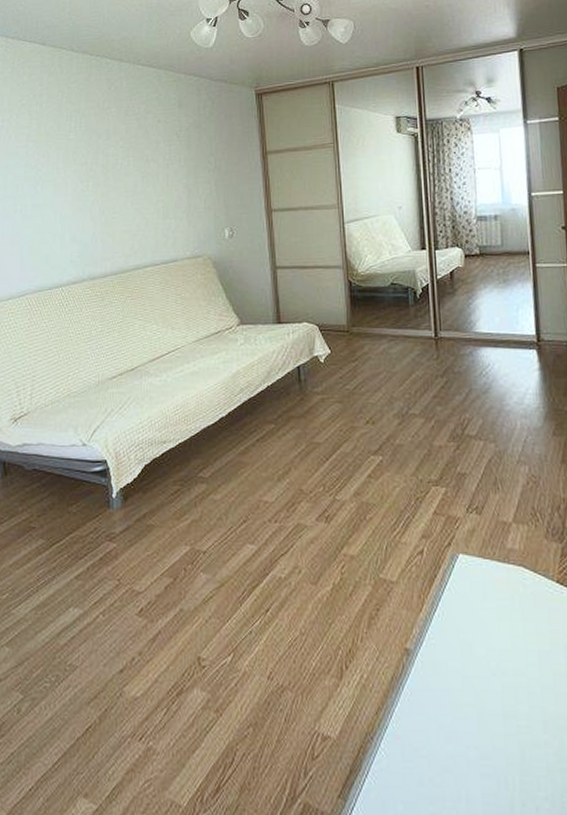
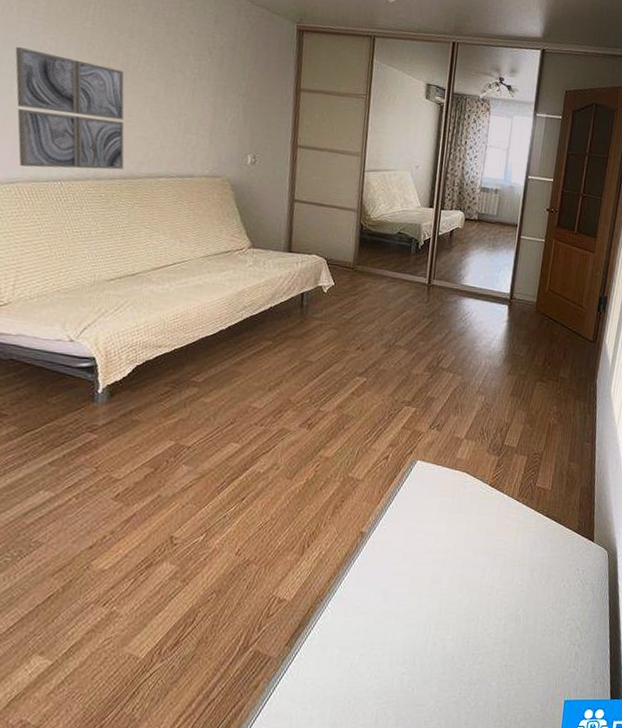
wall art: none [16,169,114,278] -> present [15,47,125,170]

